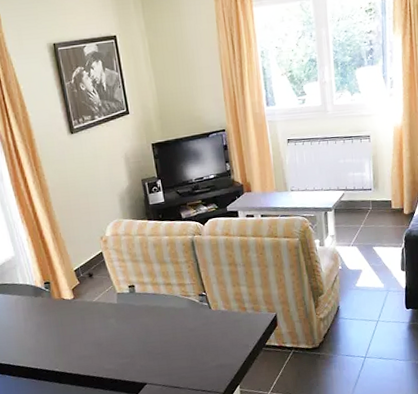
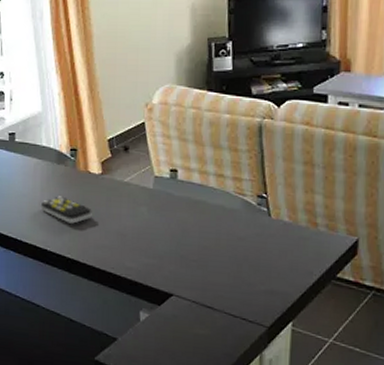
remote control: none [26,322,71,343] -> present [41,196,92,224]

